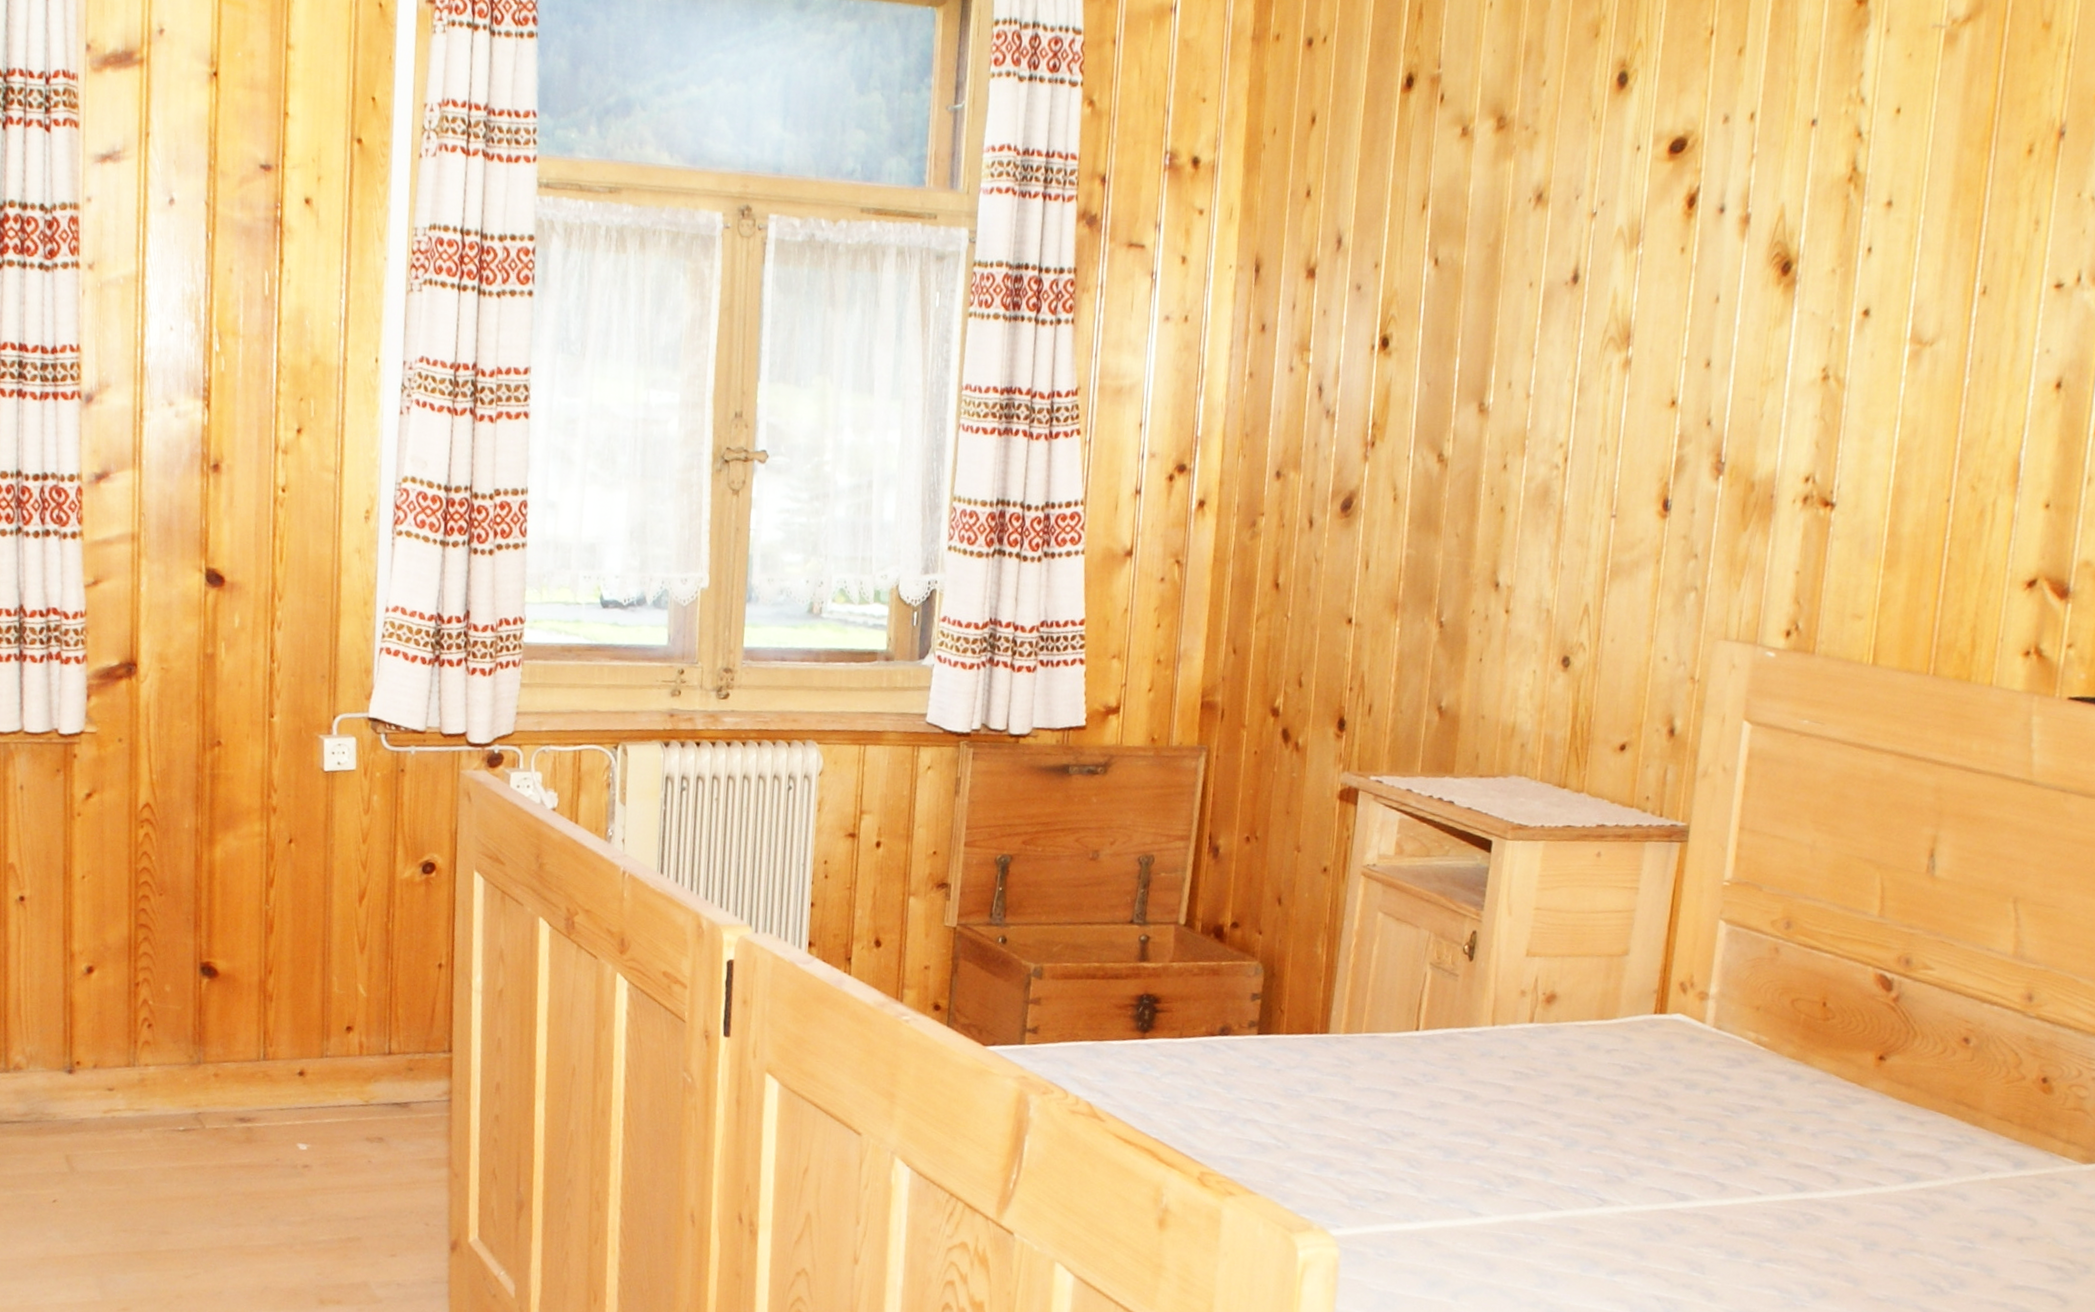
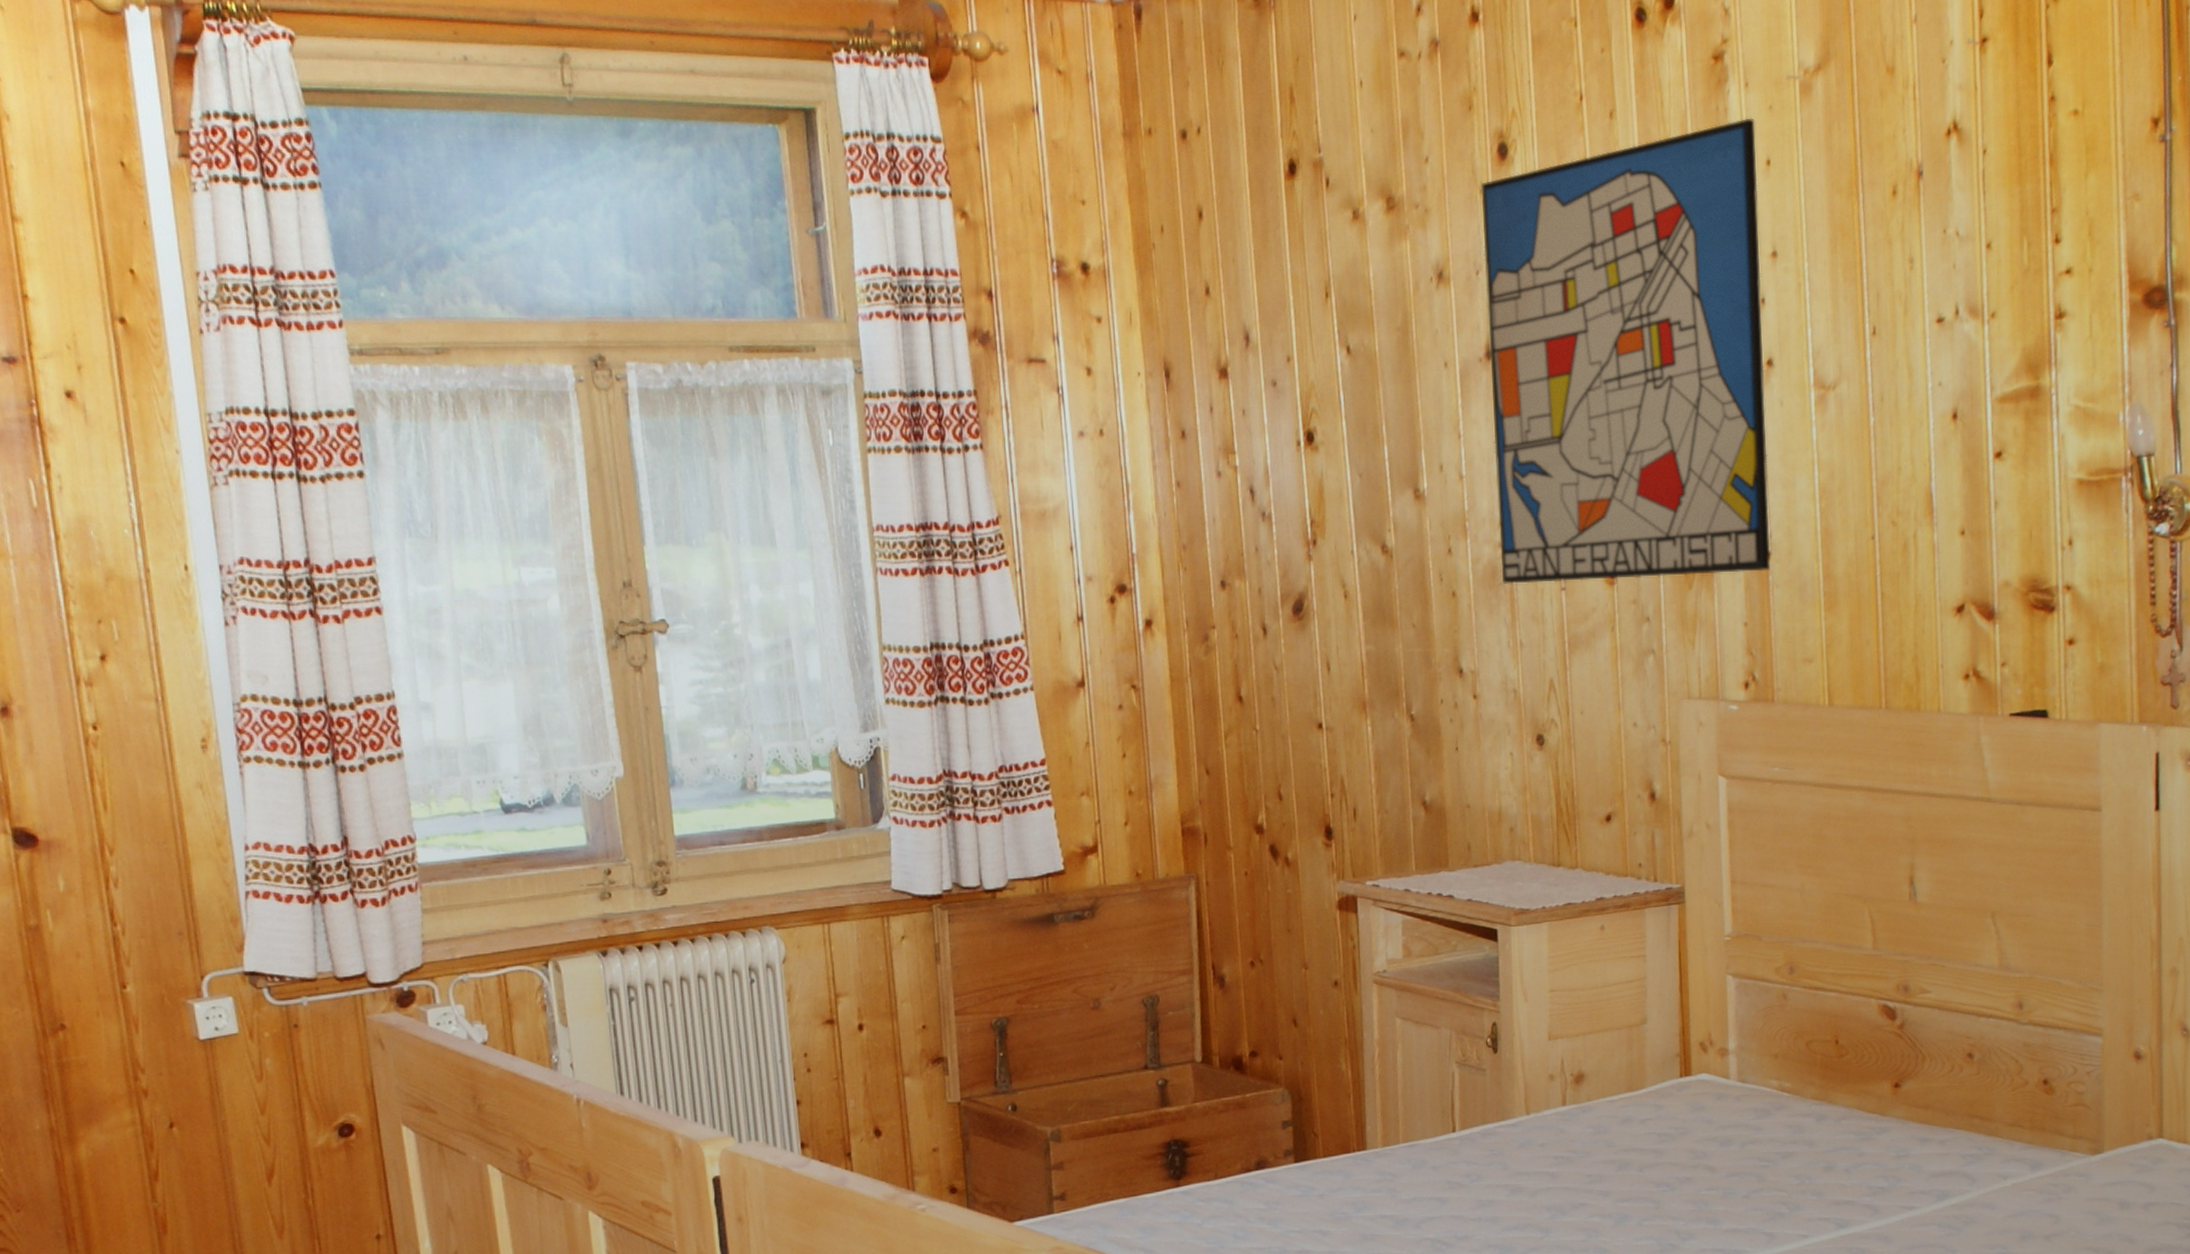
wall art: none [1553,64,1891,522] -> present [1482,118,1771,584]

